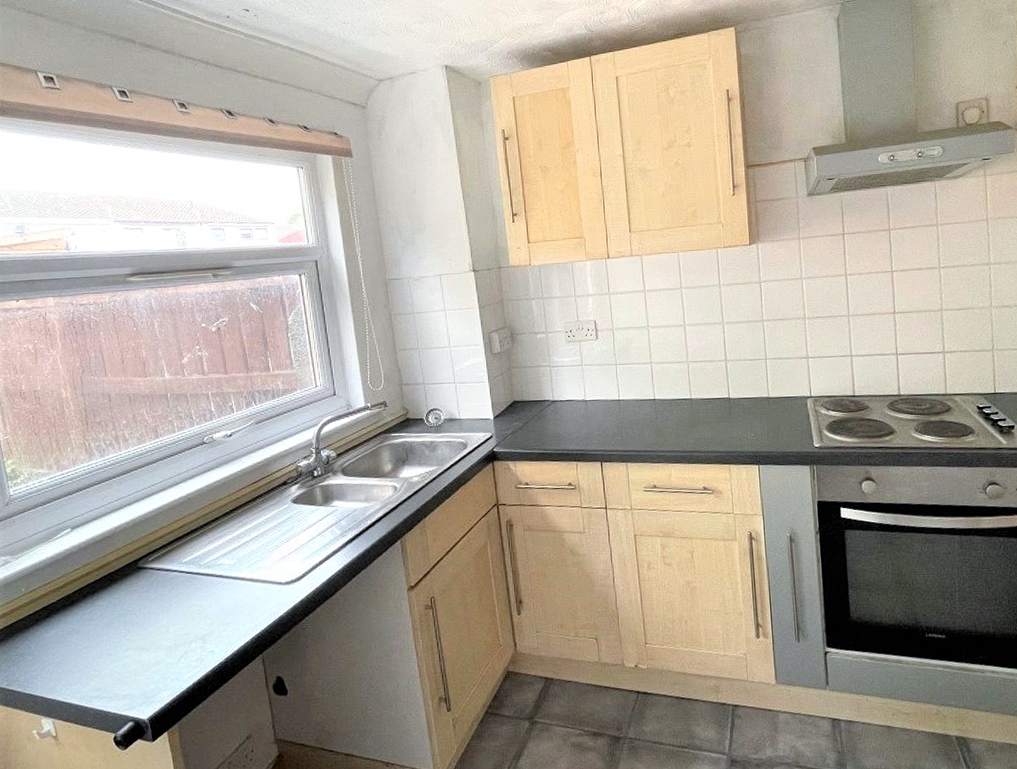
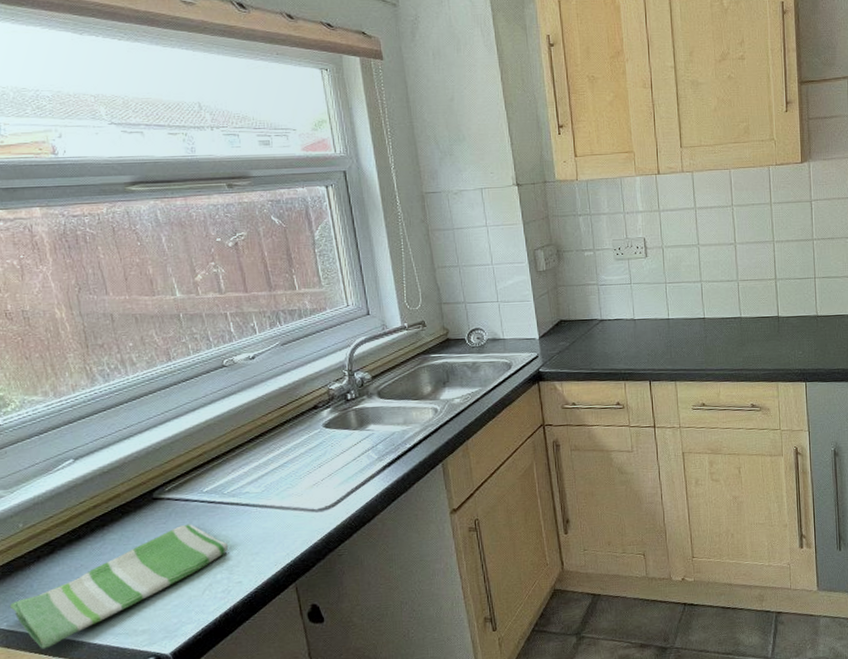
dish towel: none [10,593,203,709] -> present [9,524,229,649]

